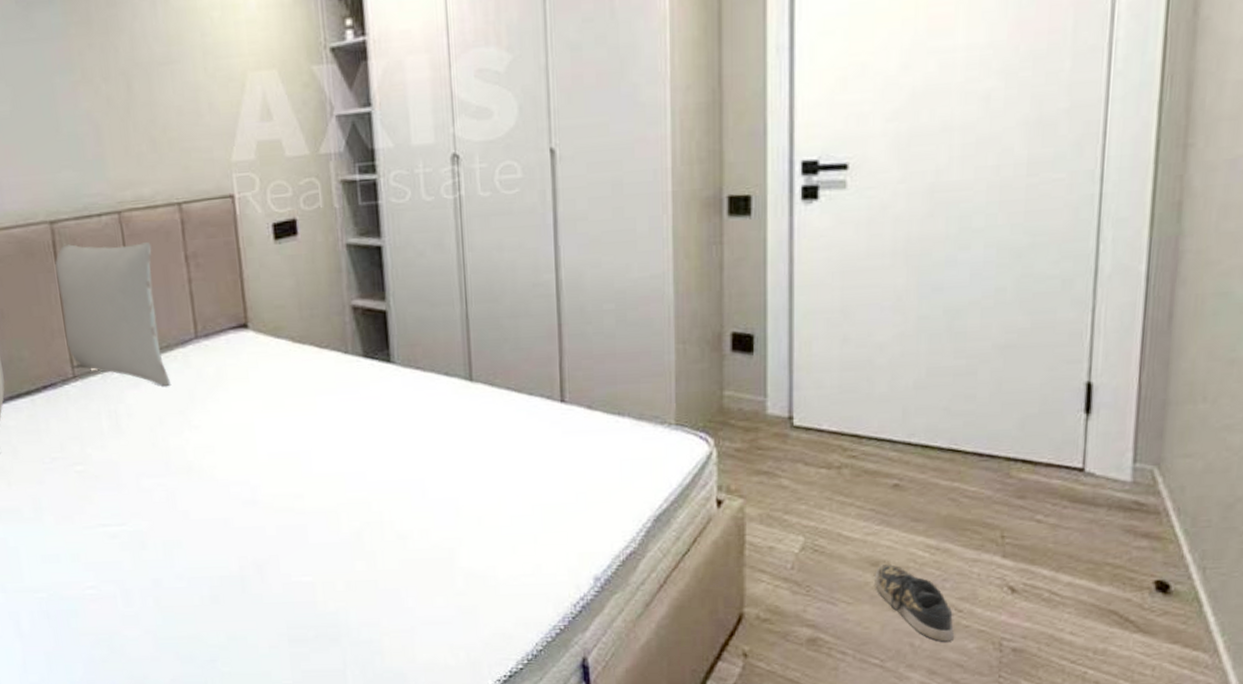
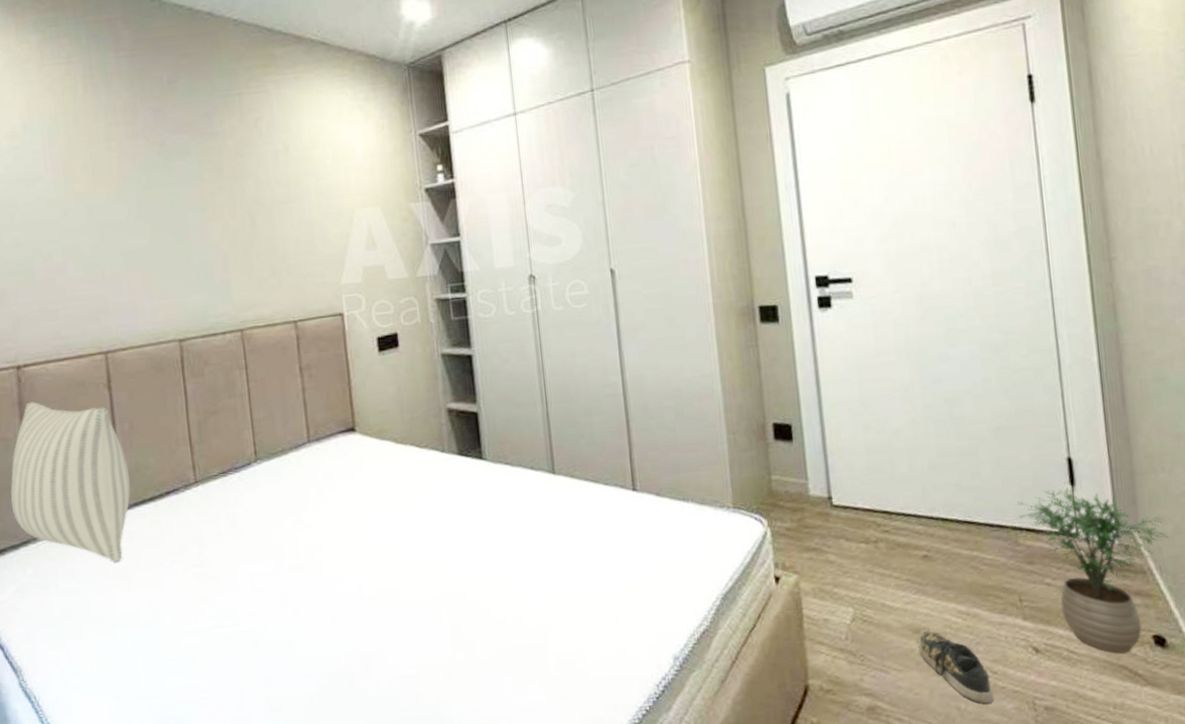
pillow: present [55,242,170,386] -> none [182,356,284,488]
potted plant: none [1012,417,1196,598] -> present [1014,488,1168,654]

